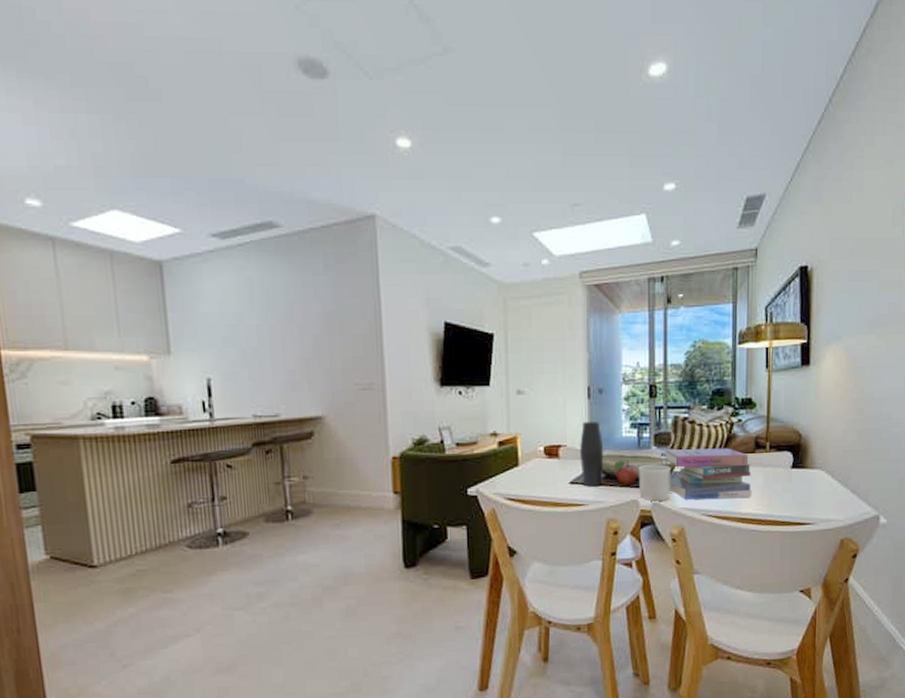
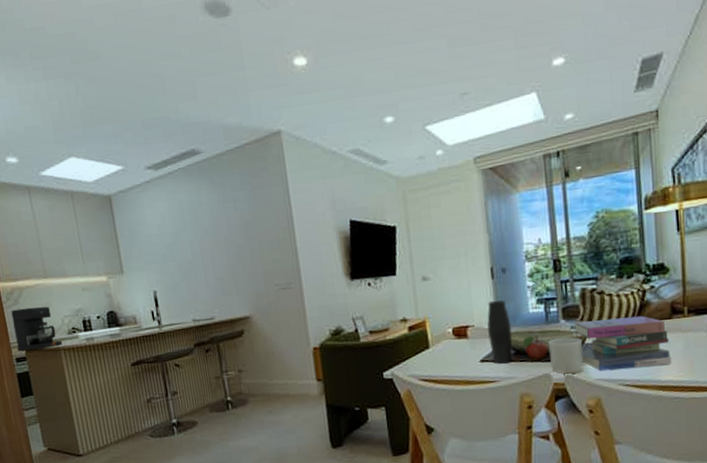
coffee maker: none [14,384,83,437] -> present [11,306,63,352]

